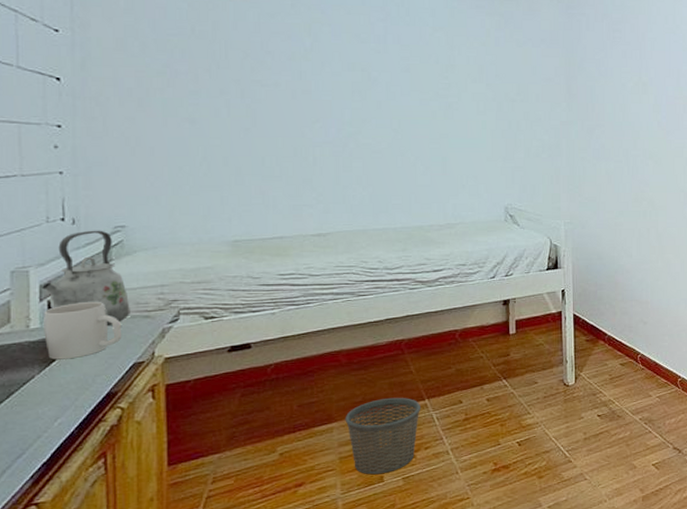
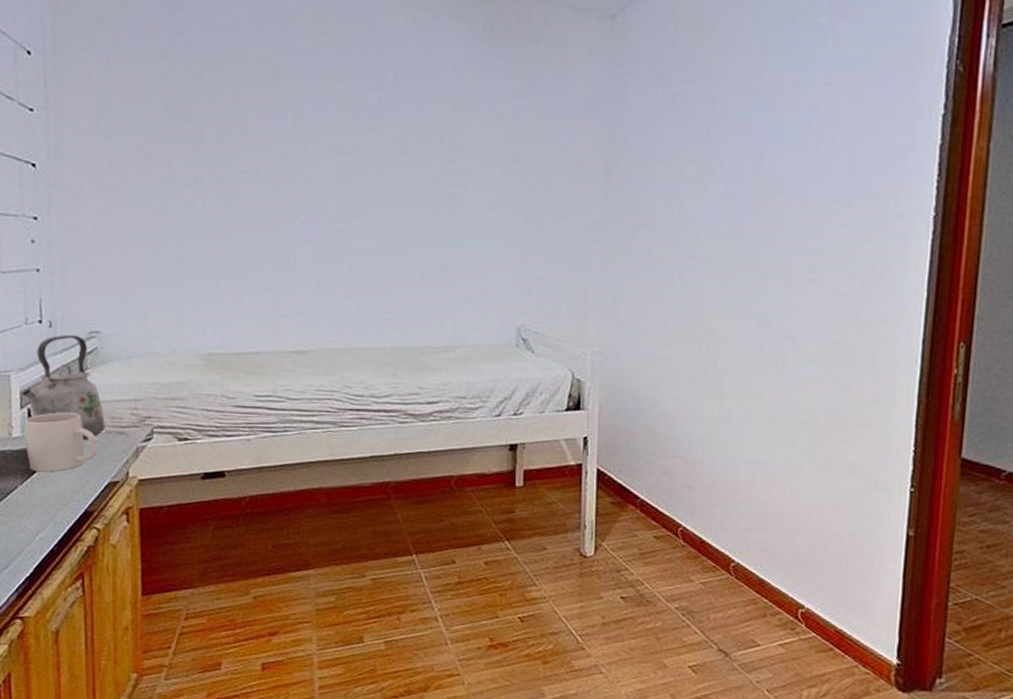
basket: present [345,397,421,475] -> none [323,548,408,634]

